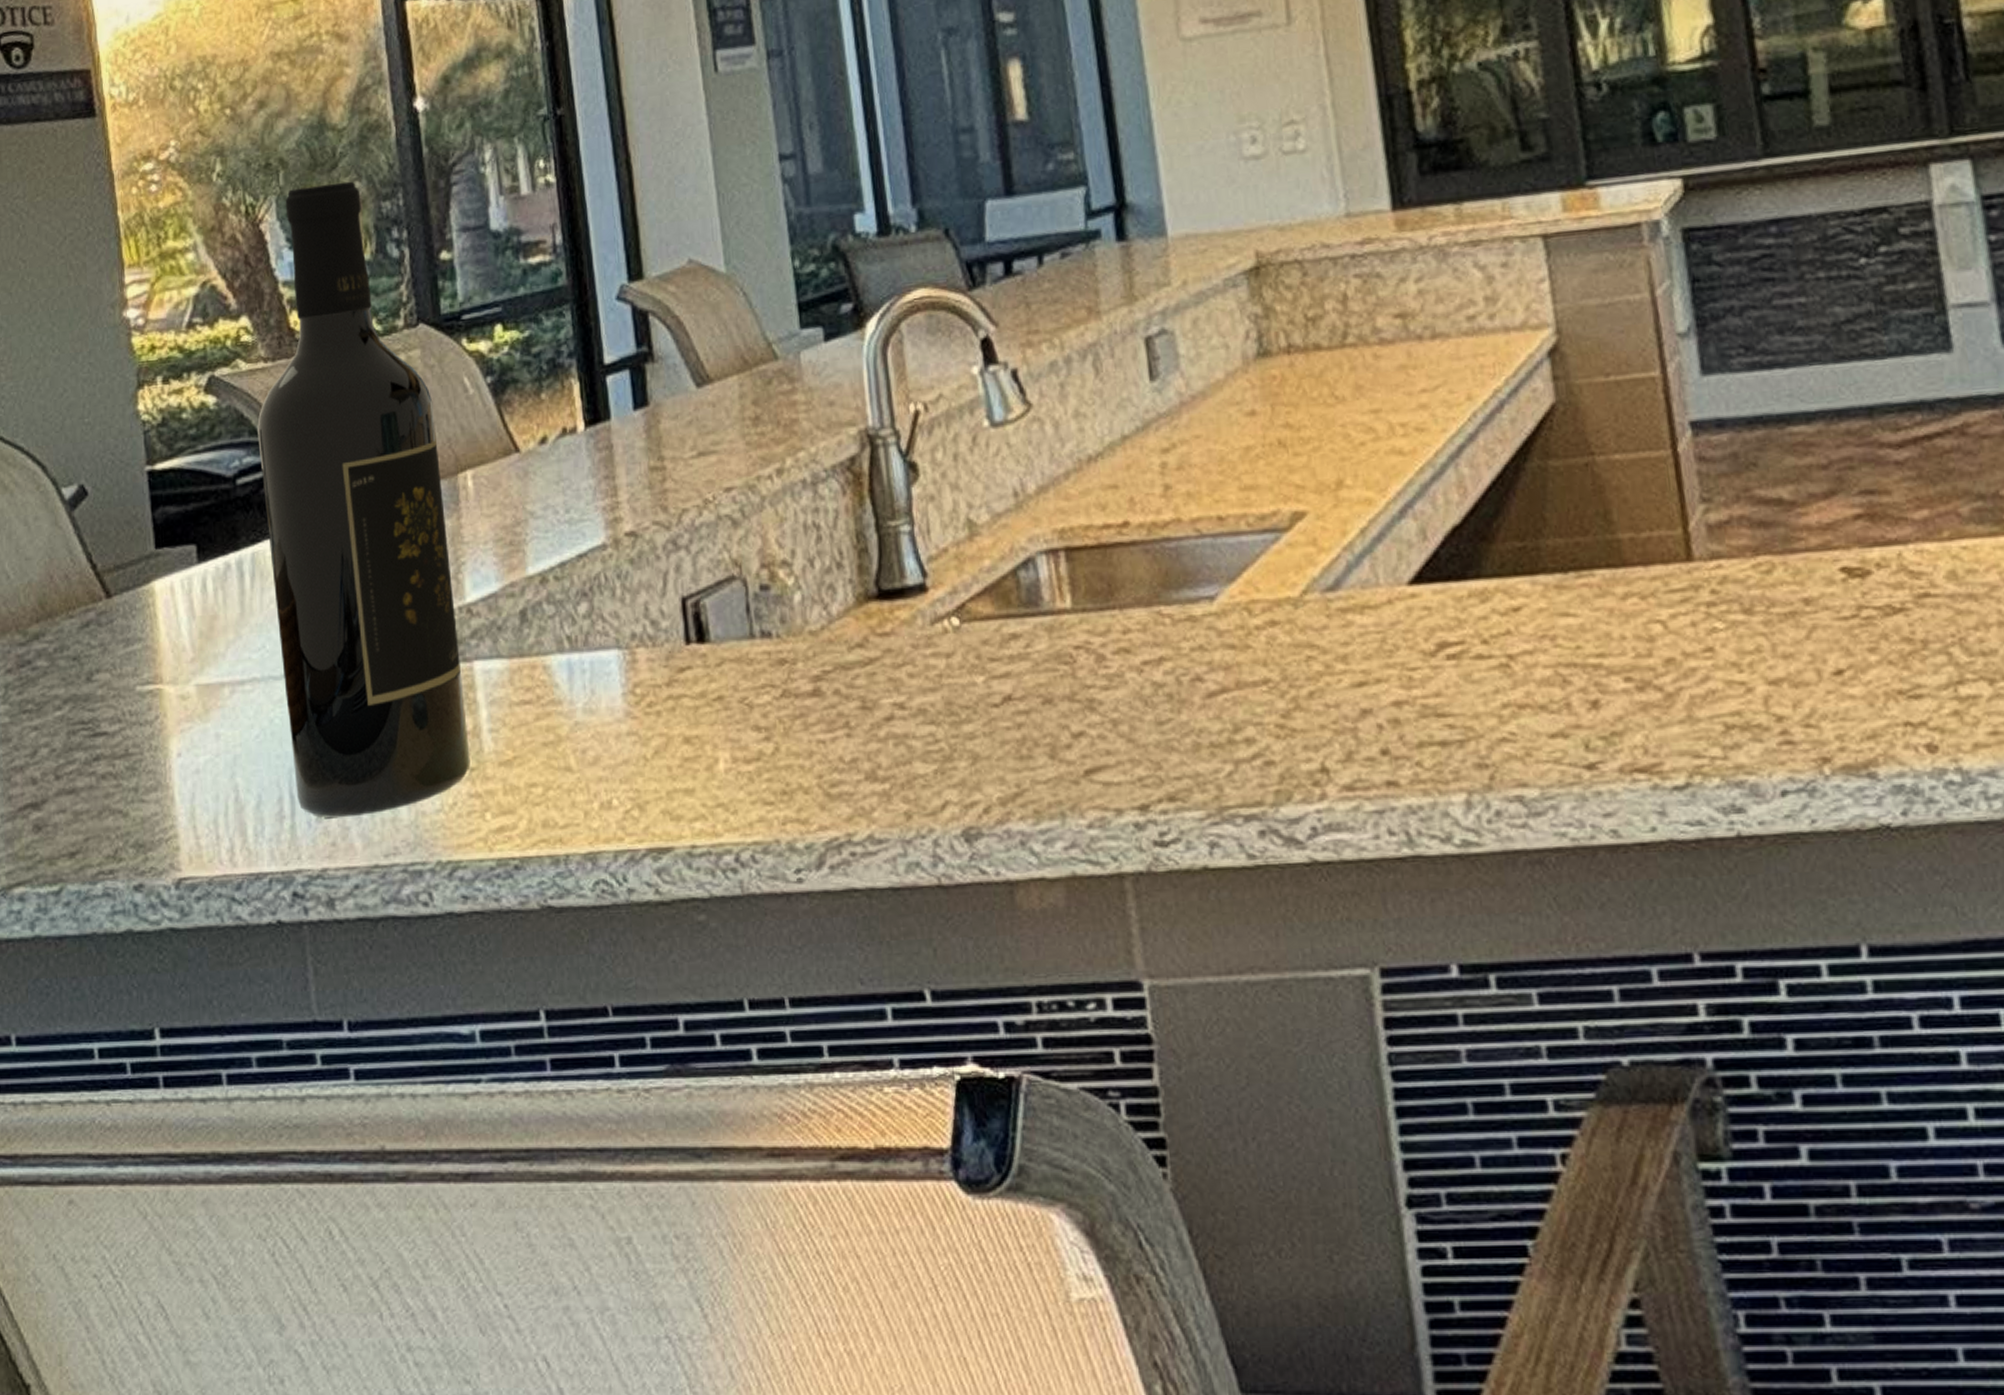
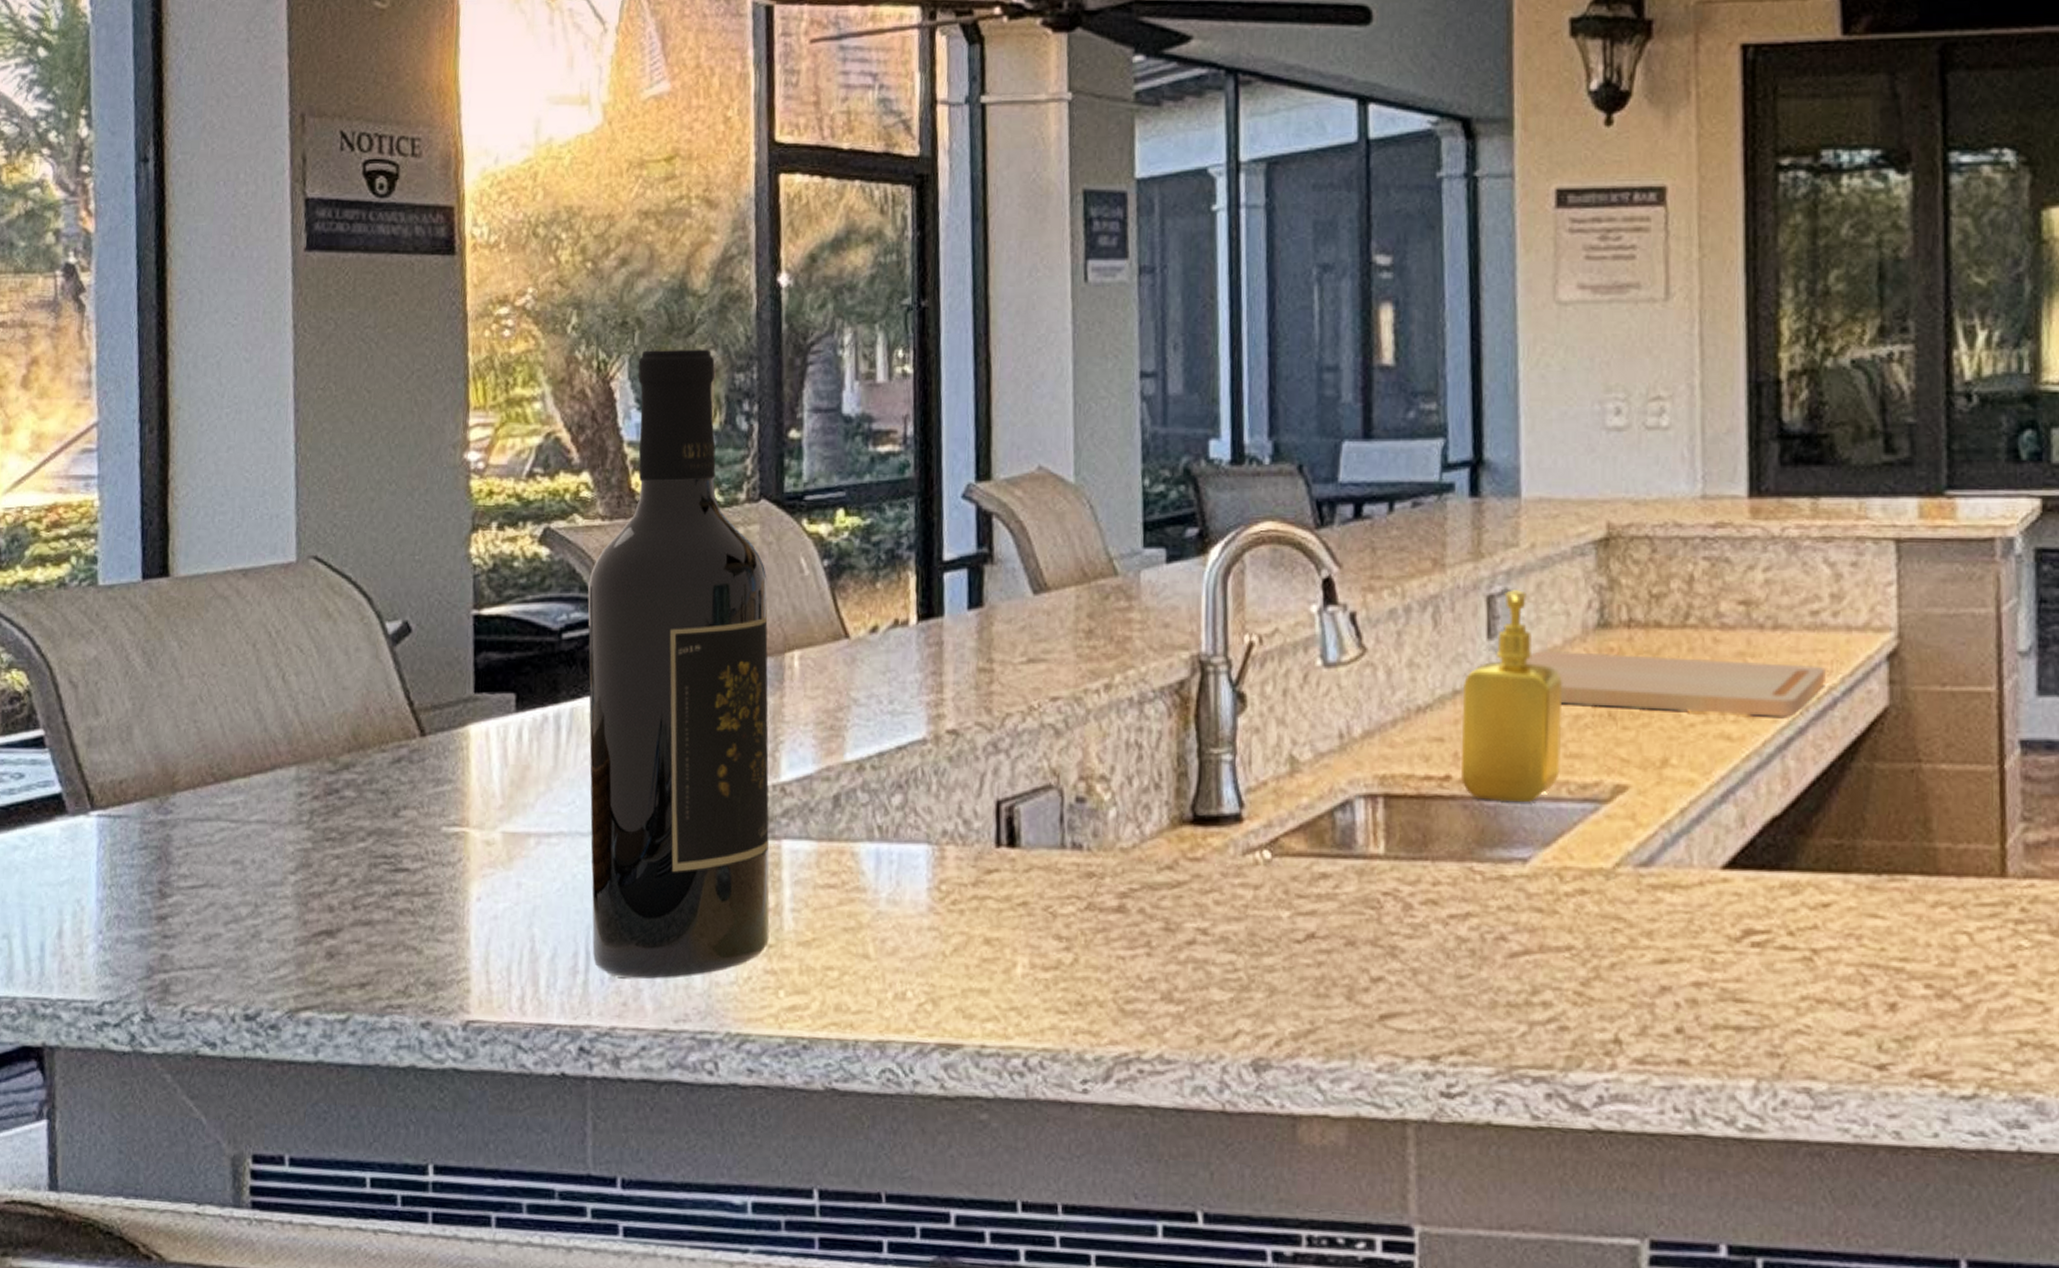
soap dispenser: none [1131,328,1237,542] -> present [1460,590,1563,802]
cutting board: none [1191,370,1490,437] -> present [1526,650,1826,717]

